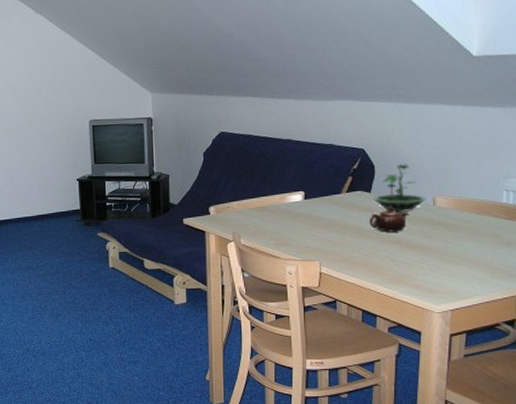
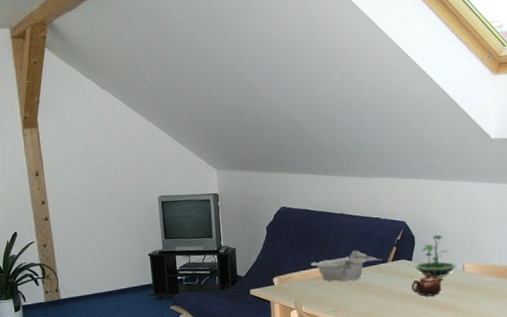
bowl: none [251,179,335,213] -> present [310,250,382,282]

